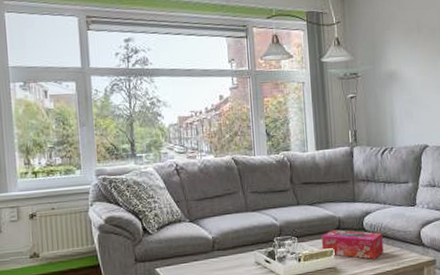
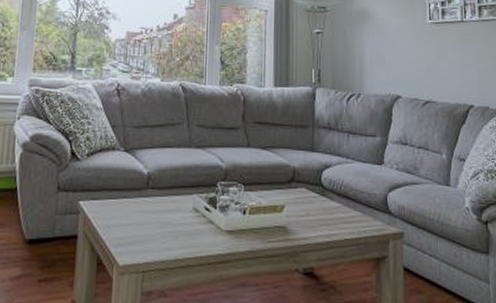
tissue box: present [322,229,384,259] -> none [272,181,343,222]

